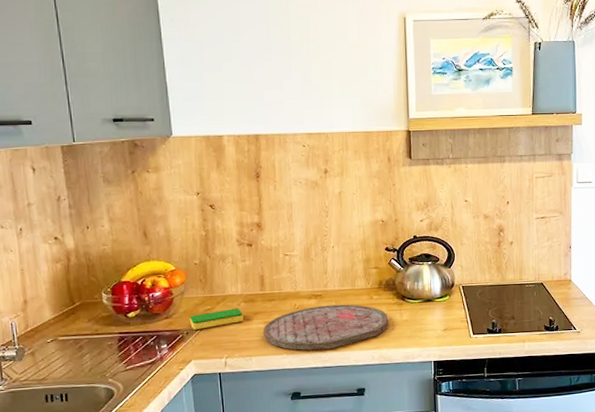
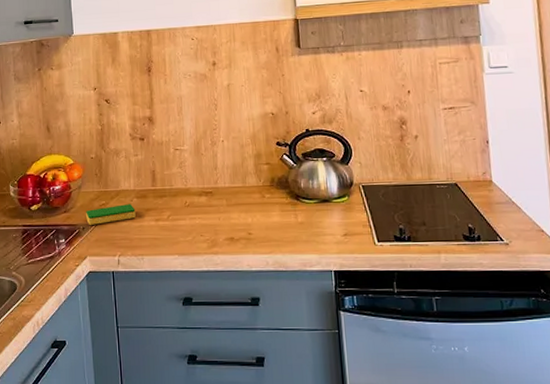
cutting board: present [263,304,389,350] -> none [155,202,283,252]

